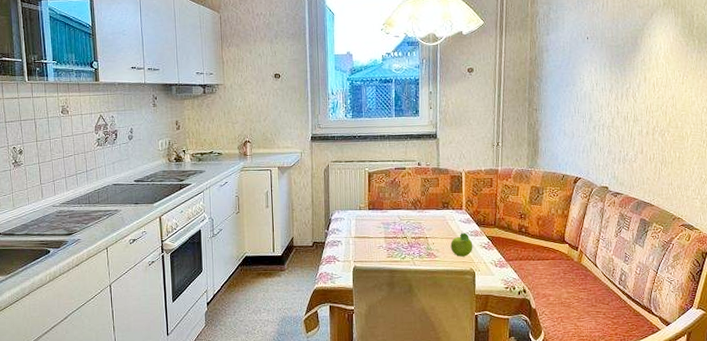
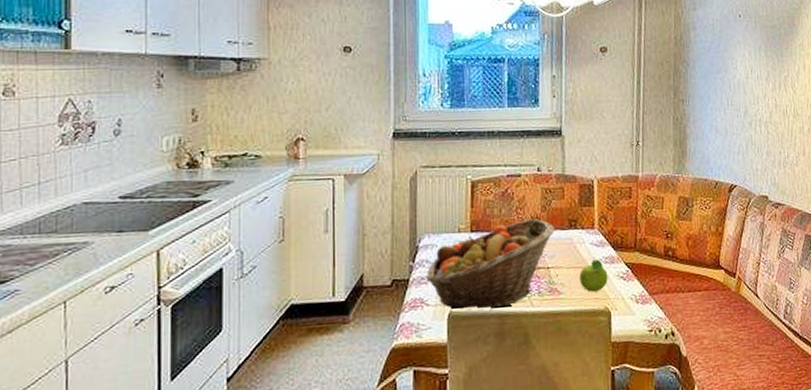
fruit basket: none [337,201,432,267] -> present [426,219,556,311]

